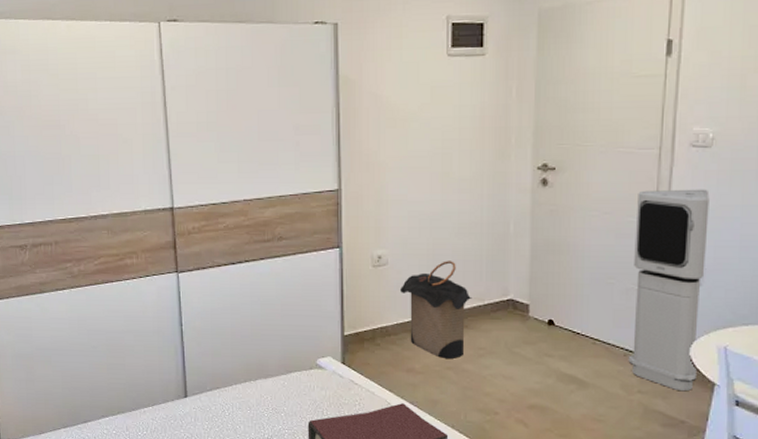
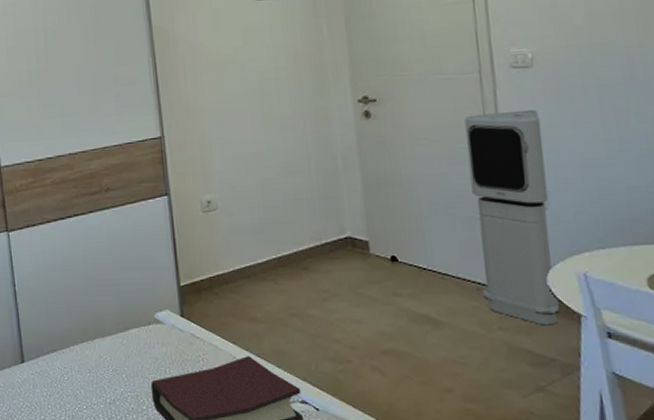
laundry hamper: present [400,261,472,360] -> none [233,201,309,305]

